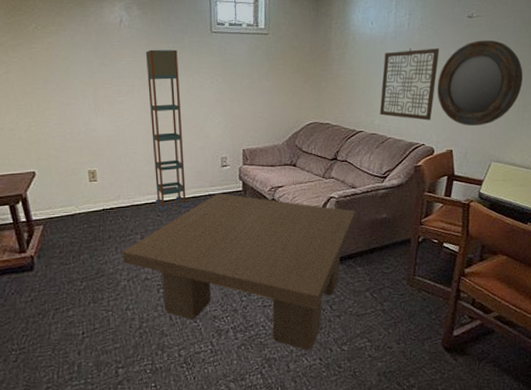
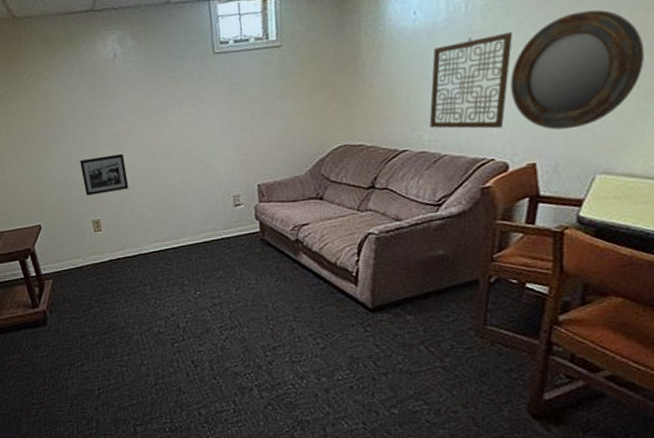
picture frame: none [80,110,127,147] -> present [80,153,129,196]
coffee table: present [122,193,356,351] -> none [132,236,403,414]
shelving unit: present [146,49,189,211] -> none [143,79,200,259]

